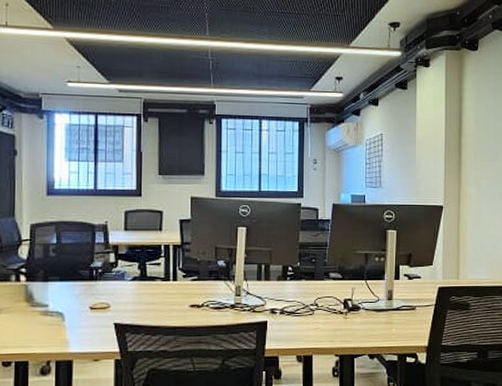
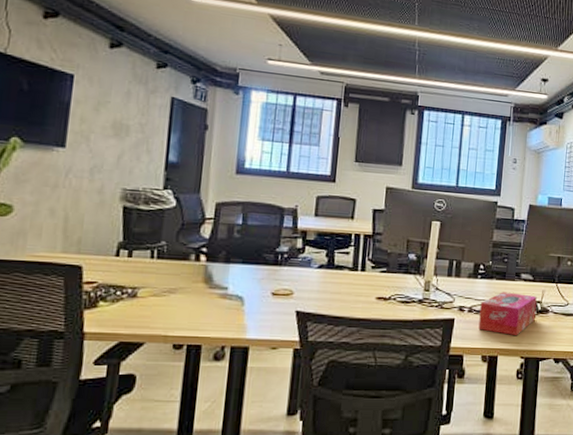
tissue box: none [291,292,347,334] -> present [478,292,537,335]

